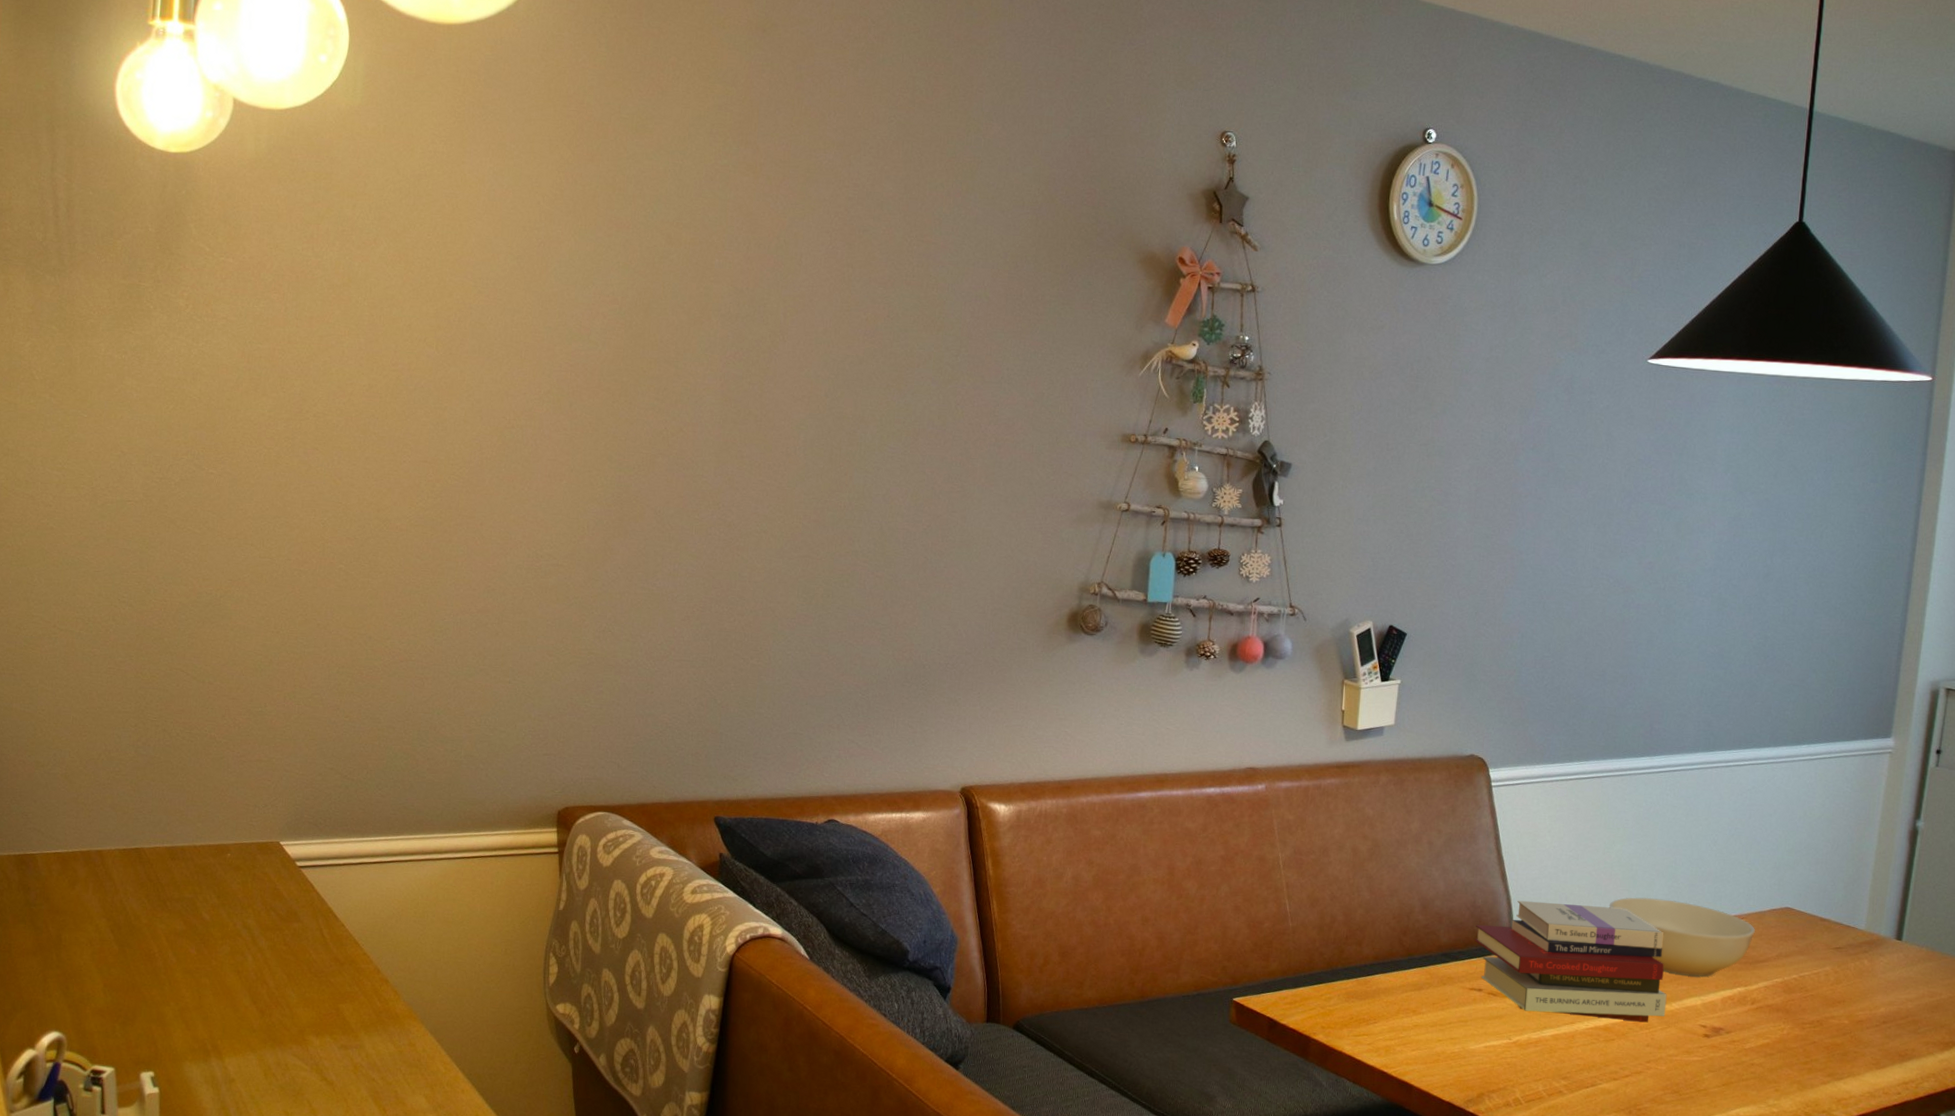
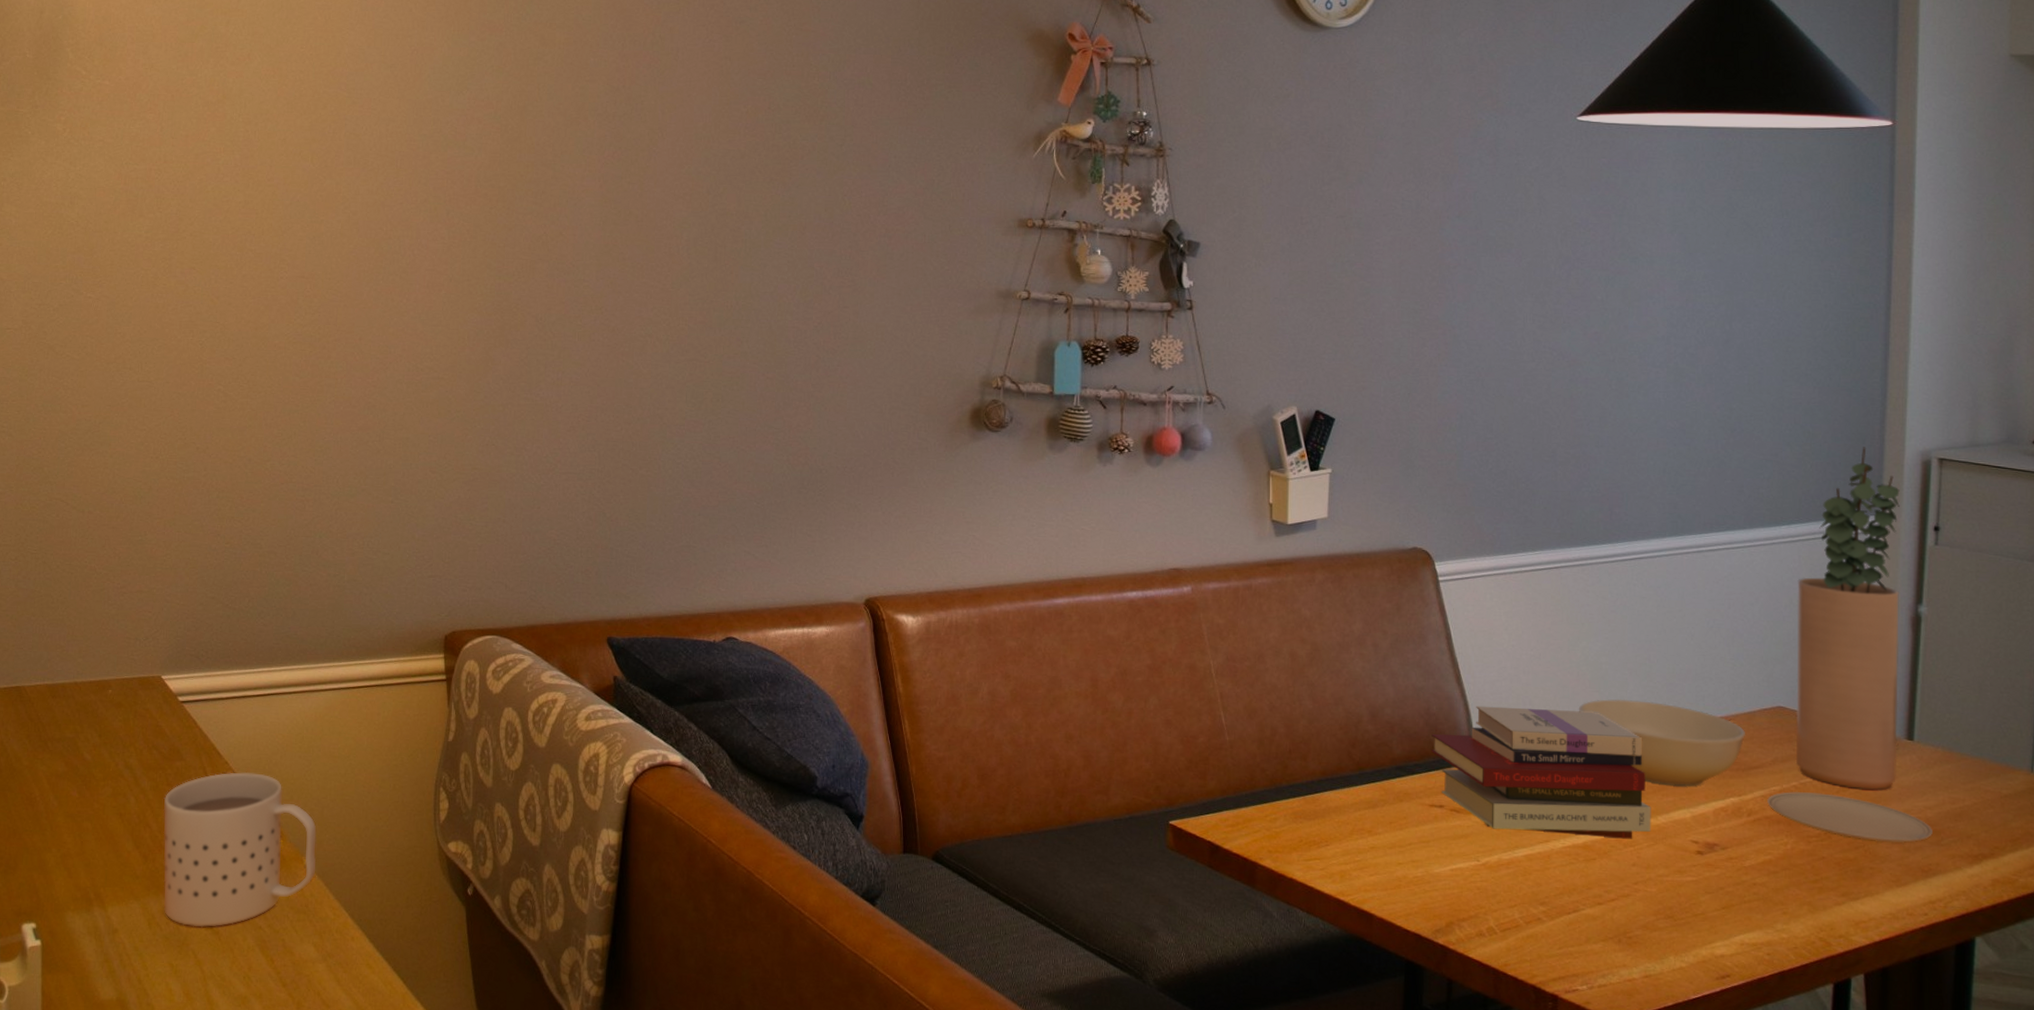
mug: none [279,934,430,1079] -> present [163,772,317,928]
plate: none [1769,983,1912,1031] -> present [1767,792,1932,843]
vase: none [1797,676,1909,984] -> present [1795,447,1900,790]

